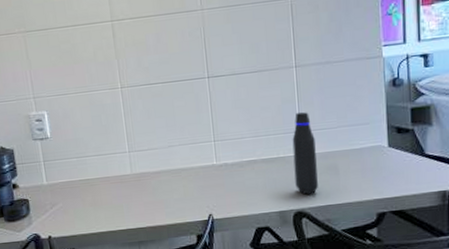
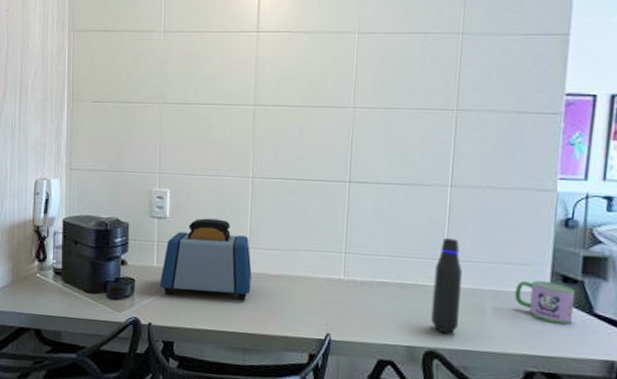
toaster: none [52,130,137,208] -> present [160,218,252,300]
mug: none [360,134,409,169] -> present [514,280,576,325]

